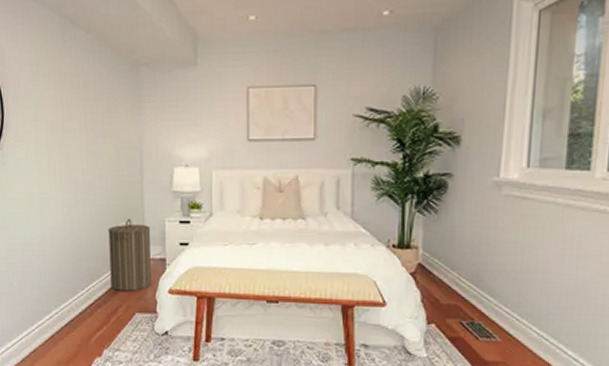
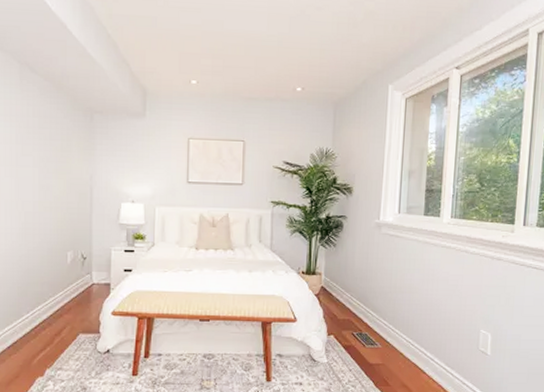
laundry hamper: present [108,219,151,291] -> none [56,248,98,314]

